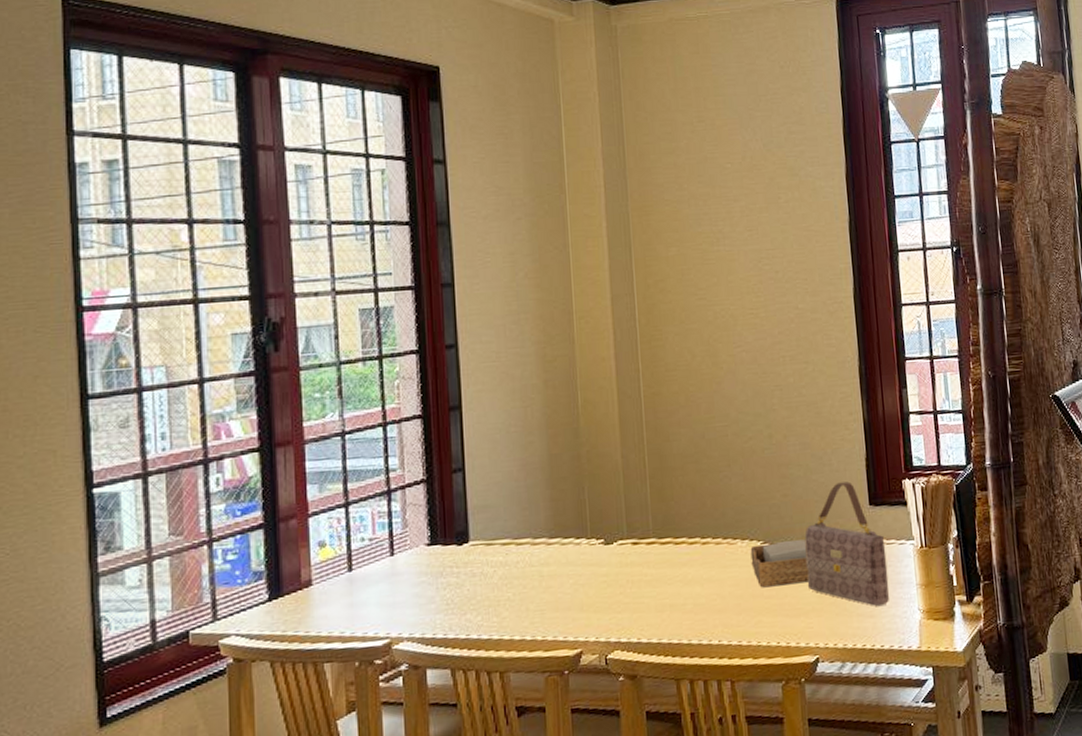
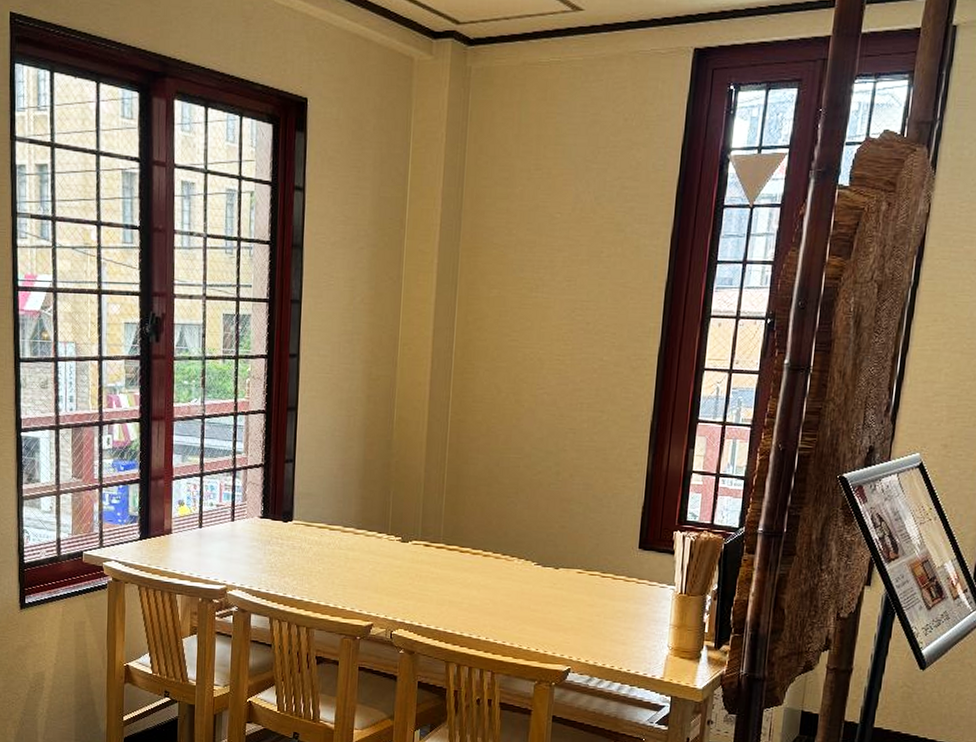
napkin holder: present [750,538,810,587] -> none [523,565,576,605]
handbag: present [804,481,890,606] -> none [570,524,648,636]

